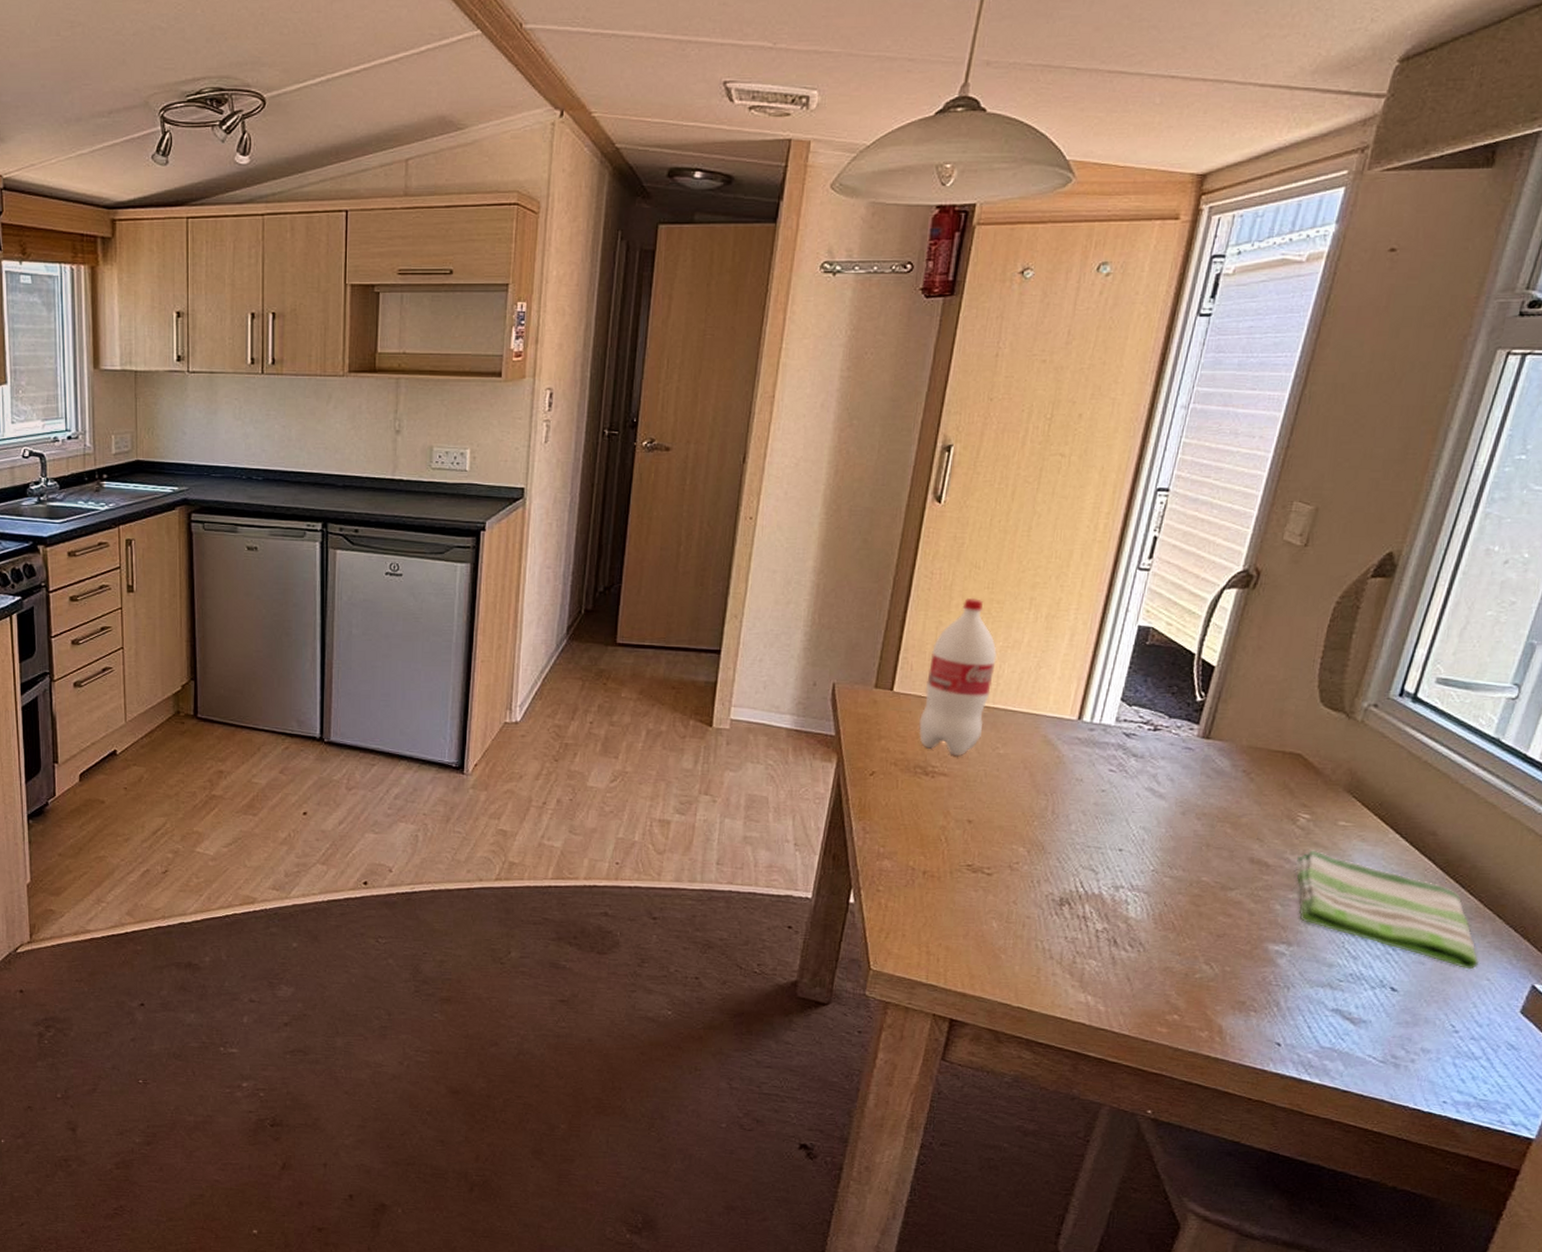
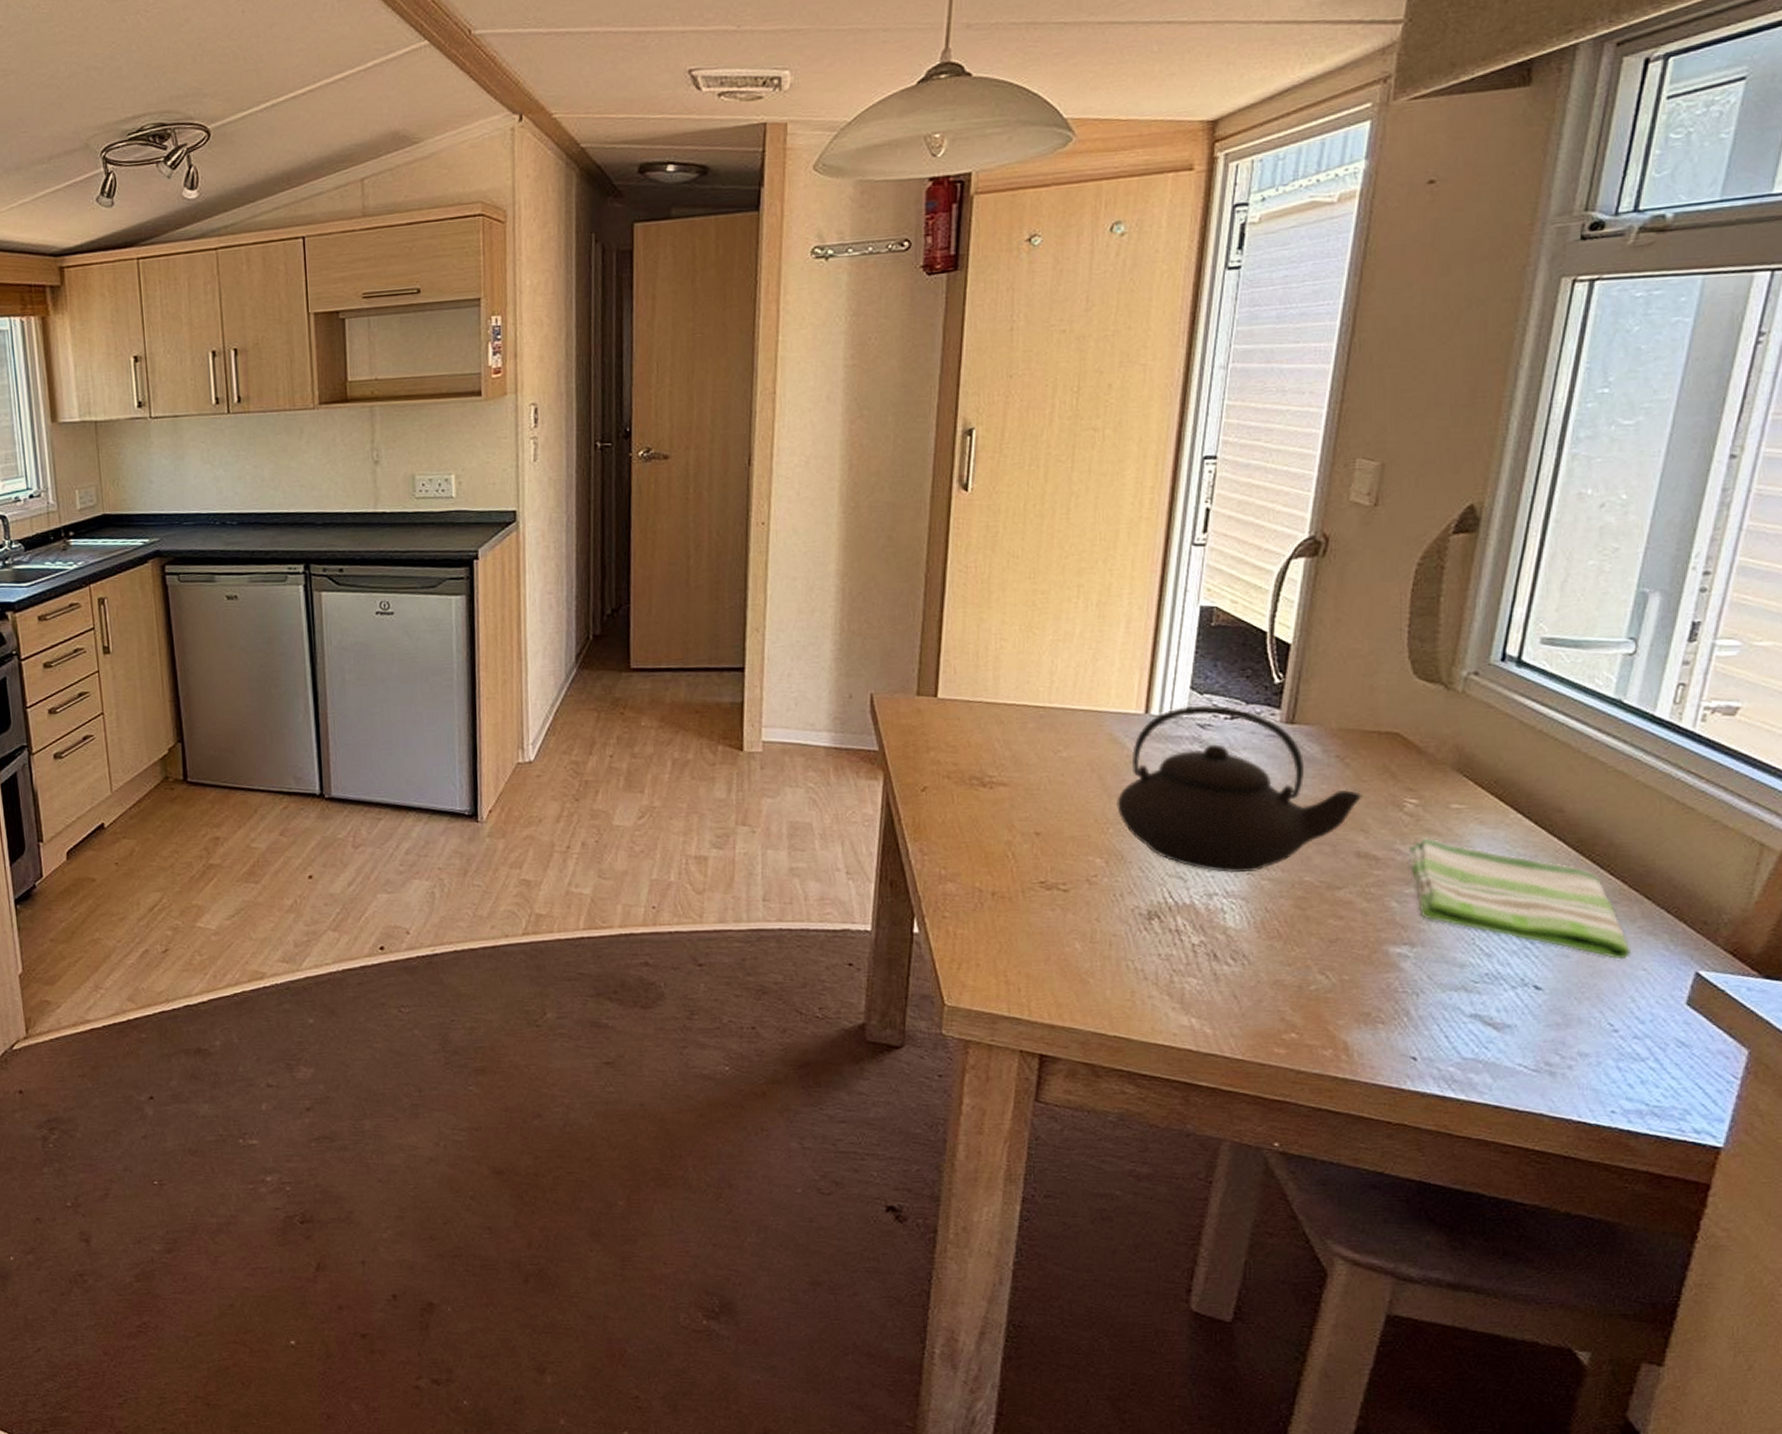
bottle: present [918,597,998,757] -> none [970,589,1048,764]
teapot: none [1043,715,1262,870] -> present [1117,705,1362,873]

